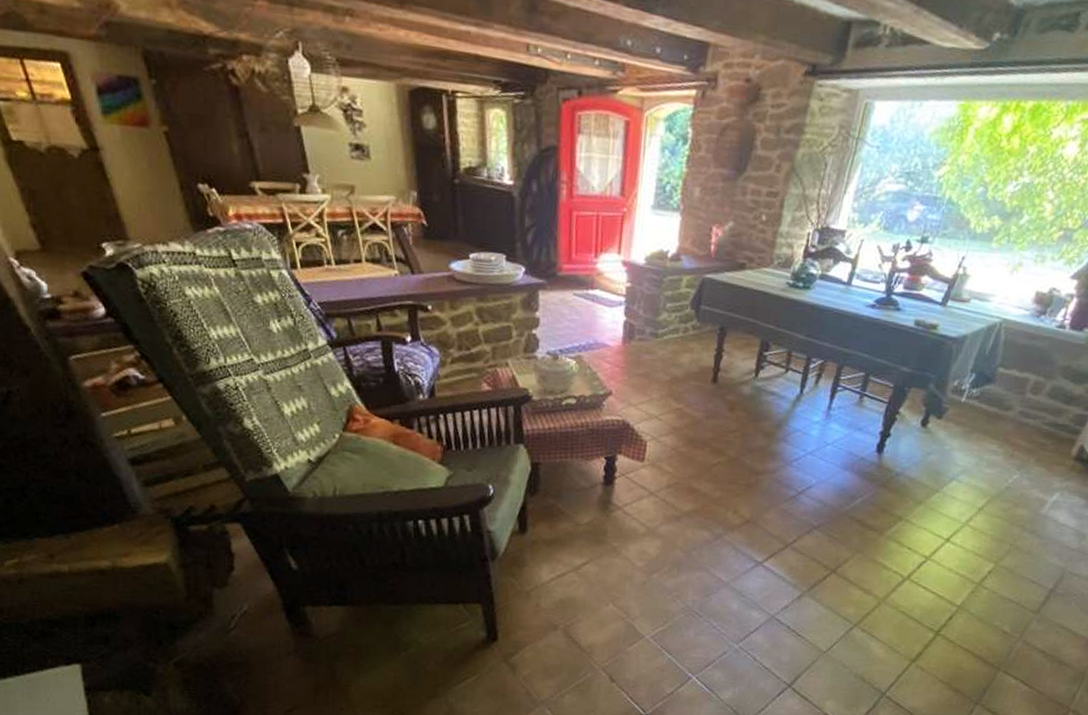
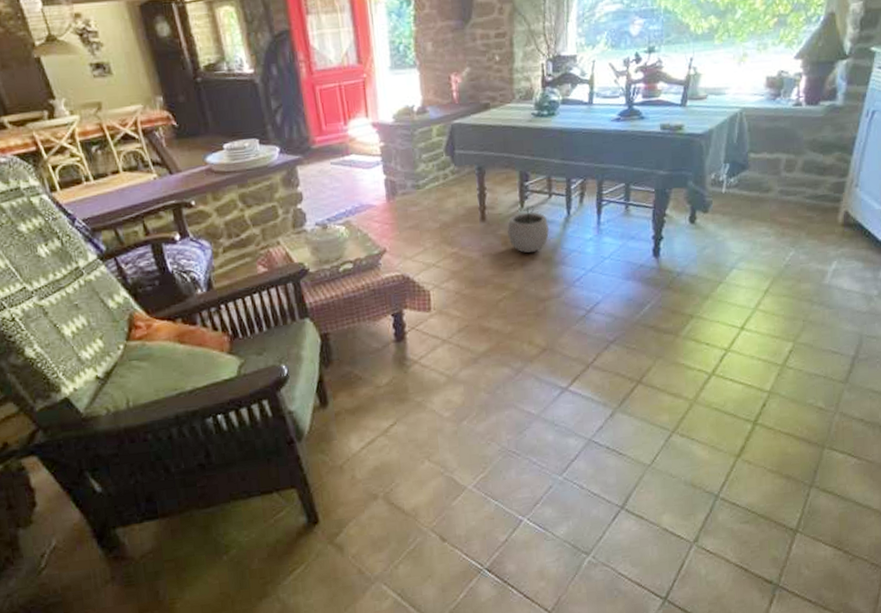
plant pot: none [736,375,779,425] -> present [507,204,549,254]

